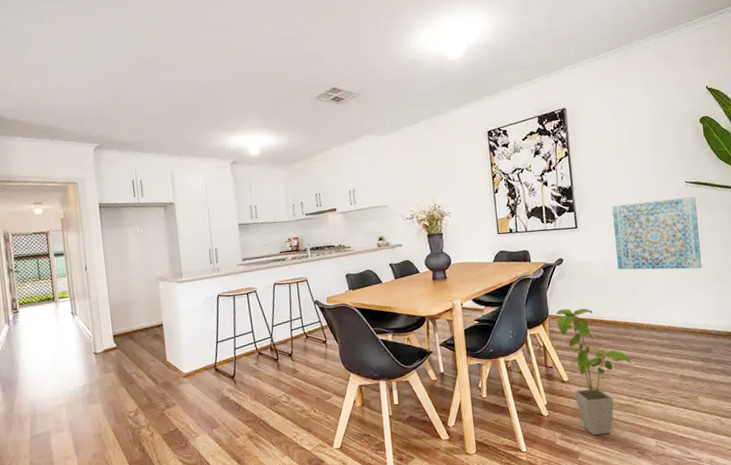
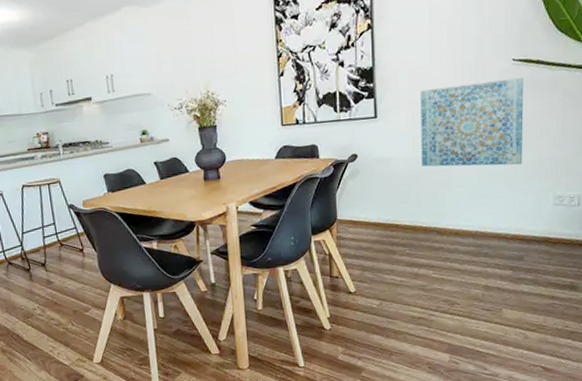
house plant: present [555,308,633,436] -> none [345,211,431,350]

